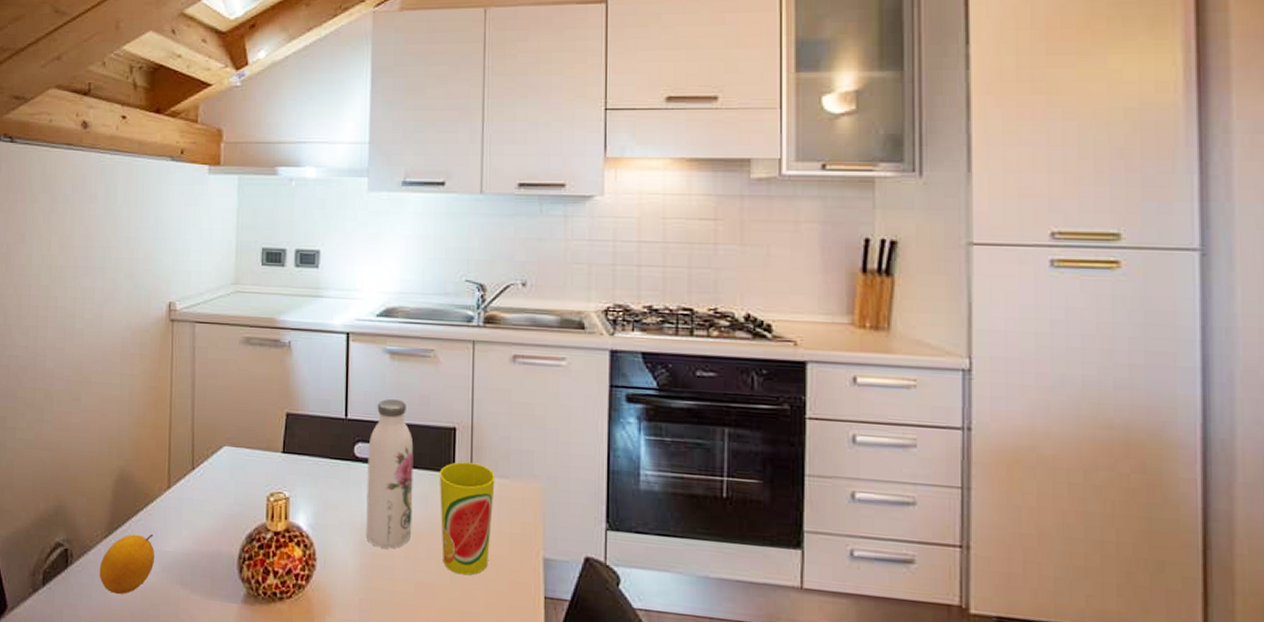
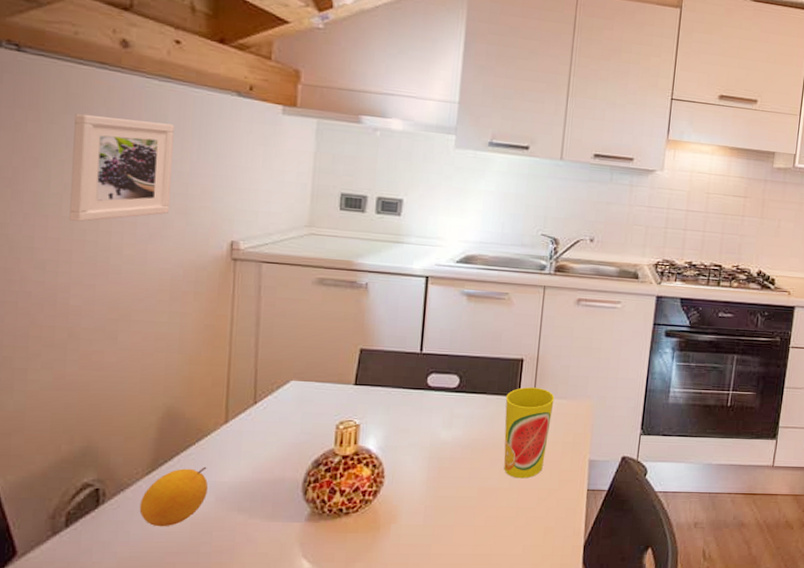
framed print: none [46,192,122,289] -> present [69,114,174,222]
water bottle: present [366,398,414,549] -> none [434,335,484,462]

